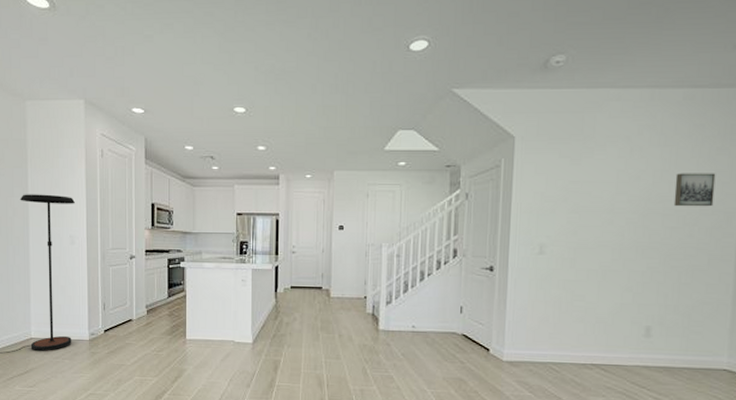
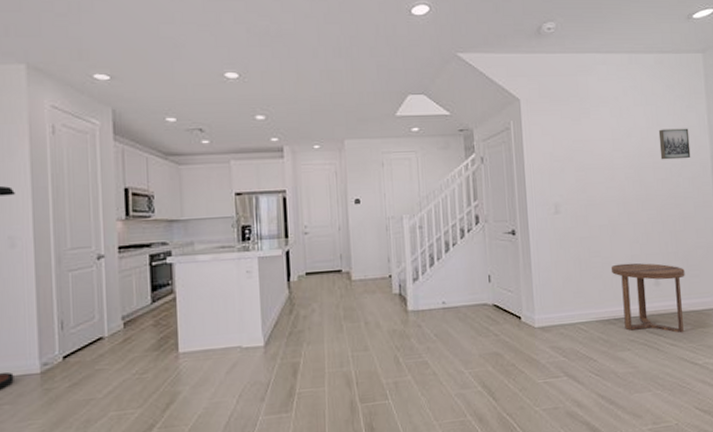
side table: none [594,310,684,389] -> present [610,263,685,333]

